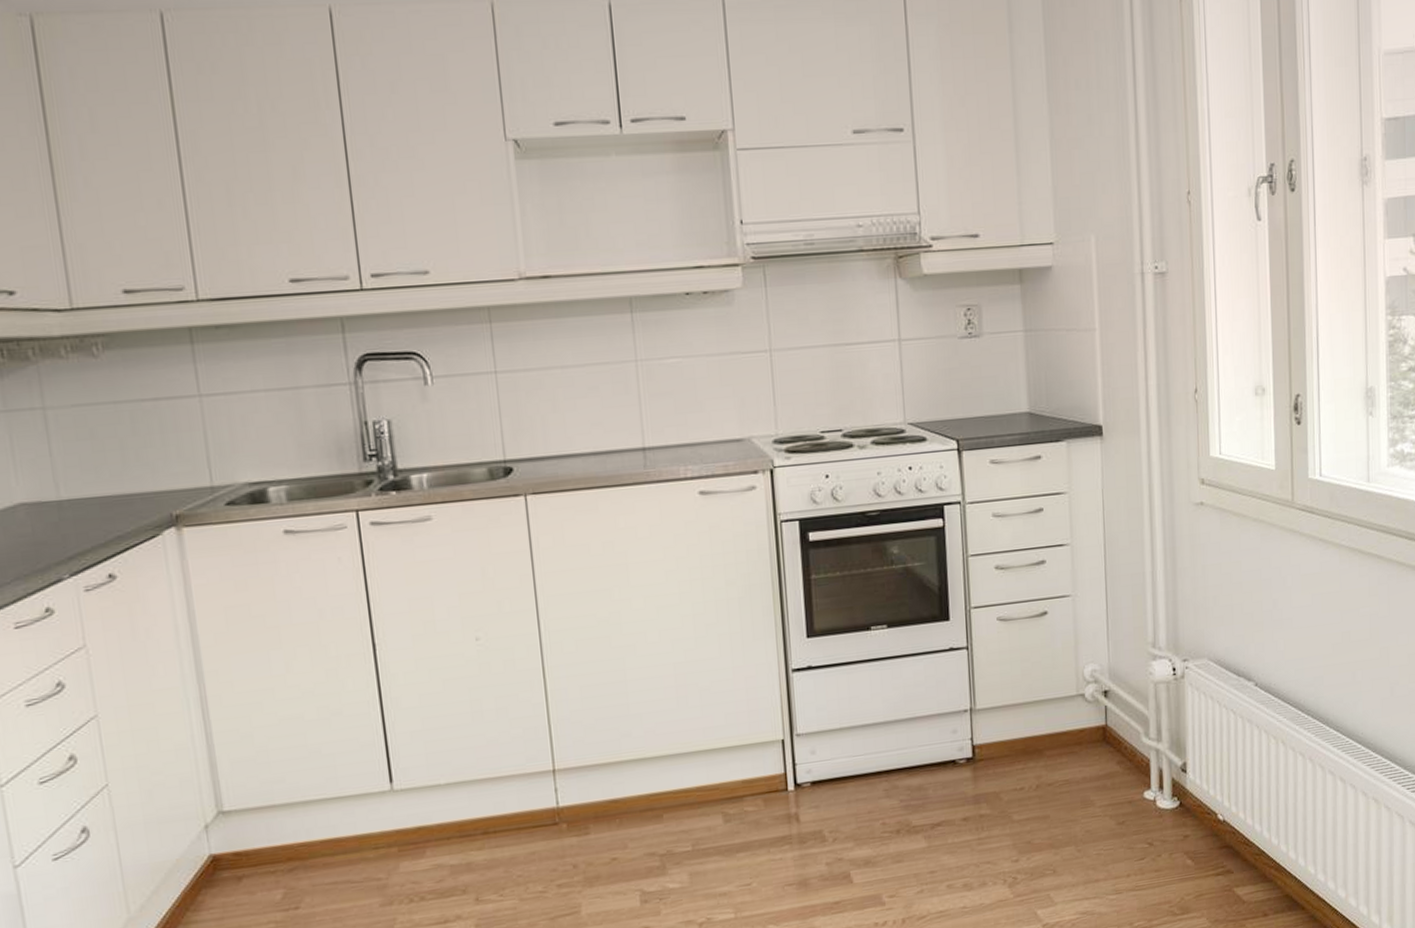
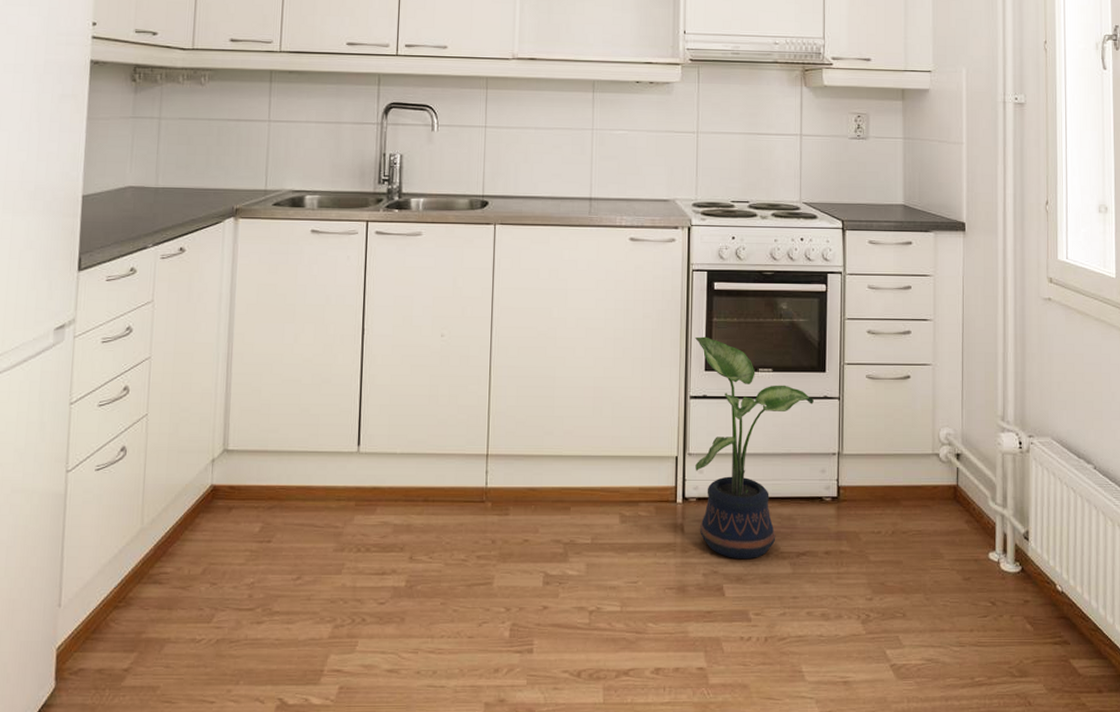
potted plant: none [791,598,938,842] -> present [695,336,814,560]

